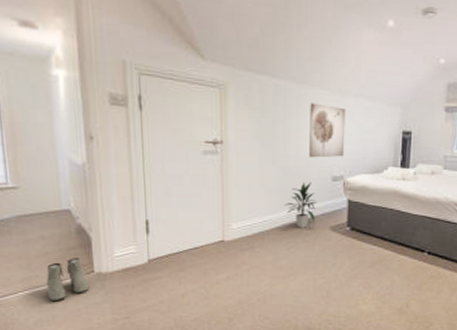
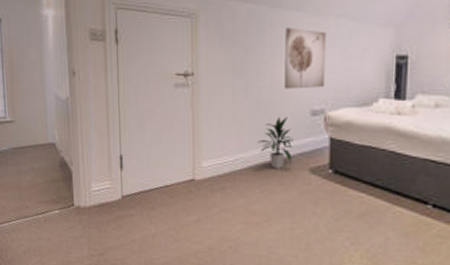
boots: present [46,258,89,302] -> none [34,190,70,232]

